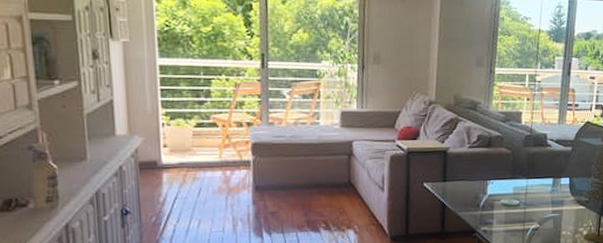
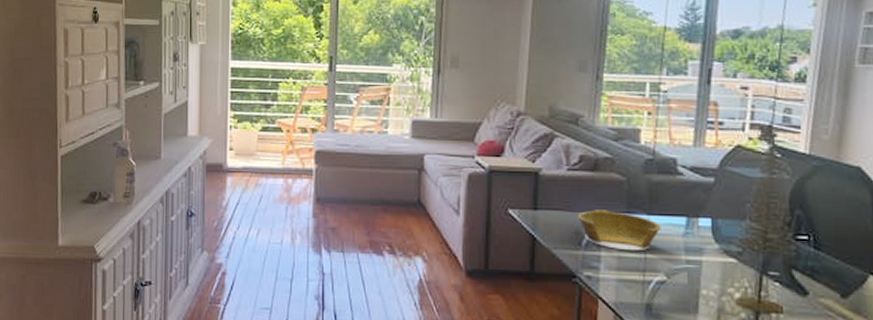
bowl: none [477,177,536,208] -> present [578,210,661,251]

